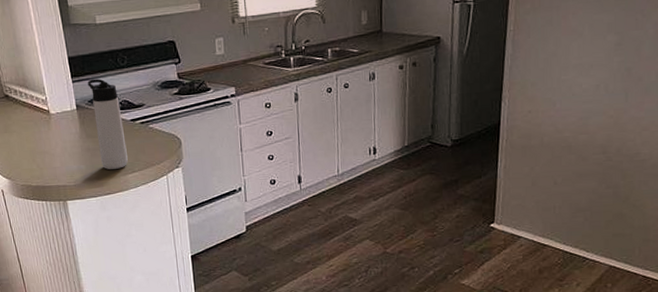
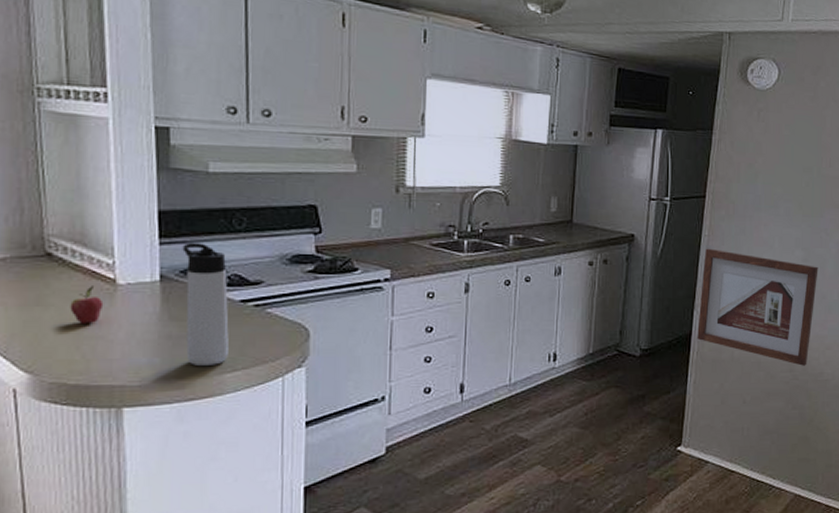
fruit: none [24,116,45,144] -> present [70,286,104,325]
picture frame: none [506,42,634,148] -> present [697,248,819,366]

